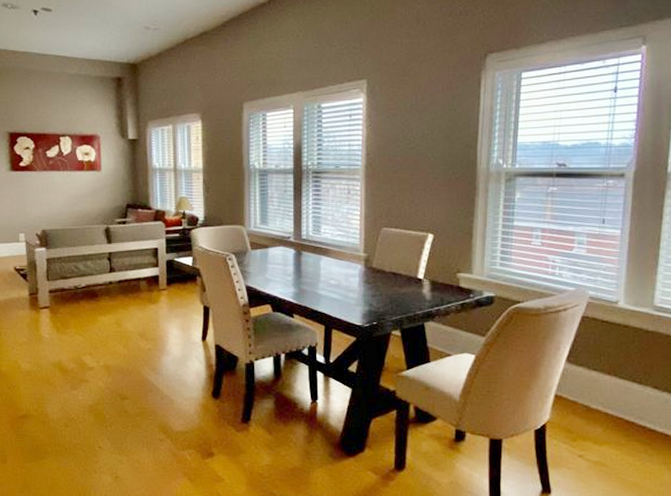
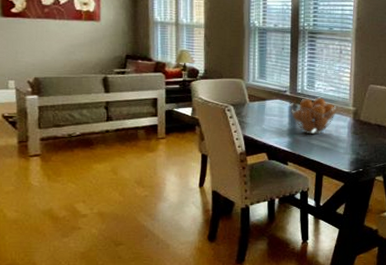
fruit basket: none [295,243,345,283] -> present [290,97,336,134]

